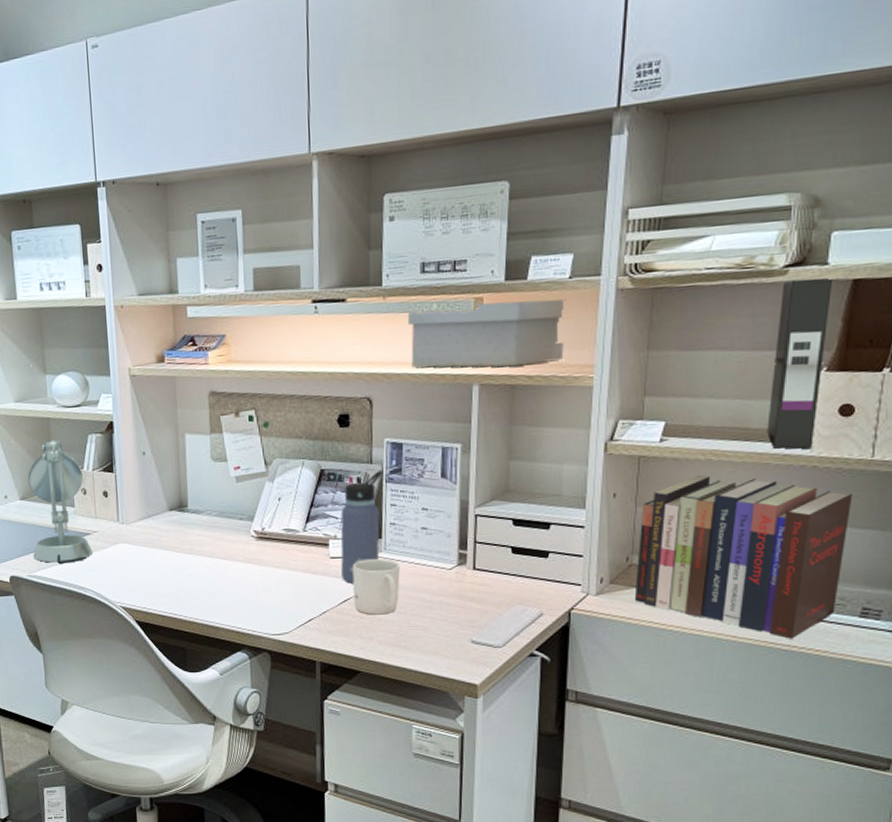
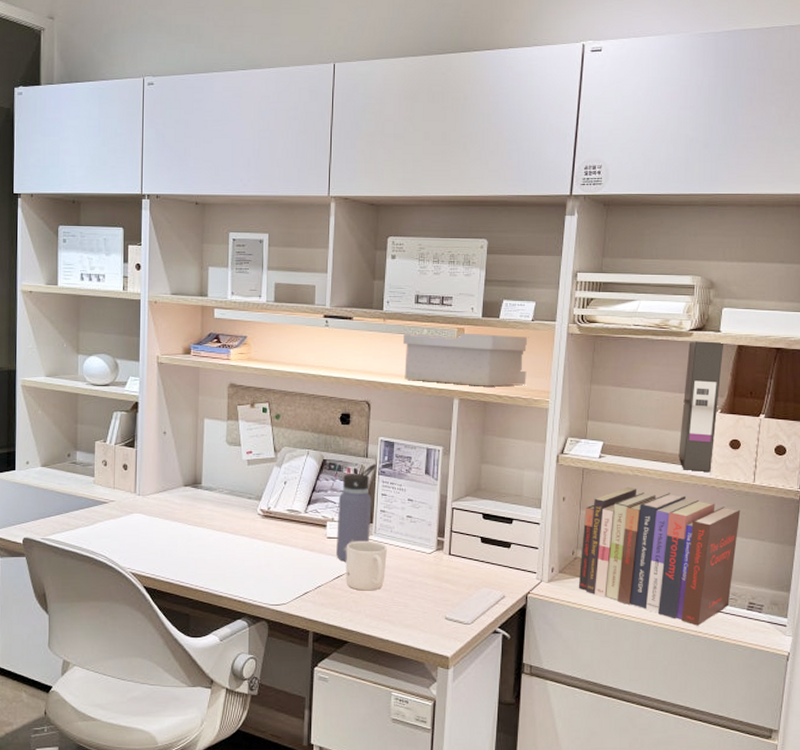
desk lamp: present [27,439,93,564] -> none [49,413,108,529]

